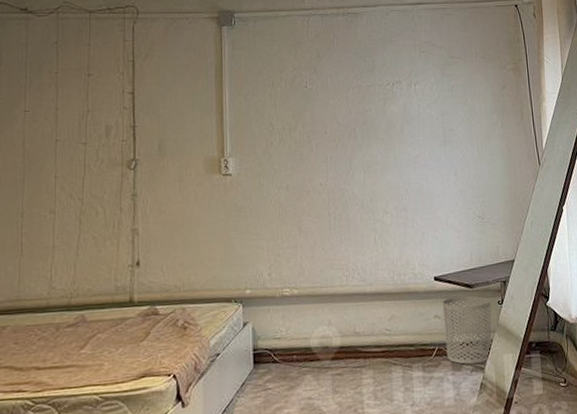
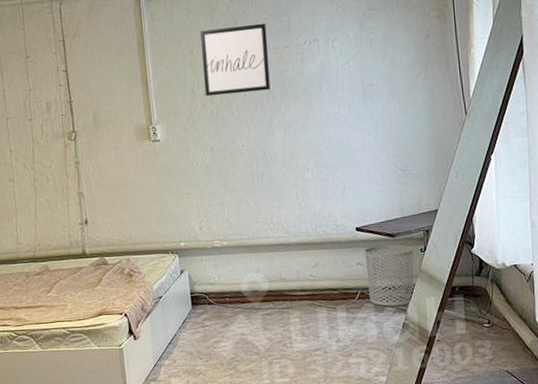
wall art: none [282,61,352,131] -> present [200,23,271,97]

